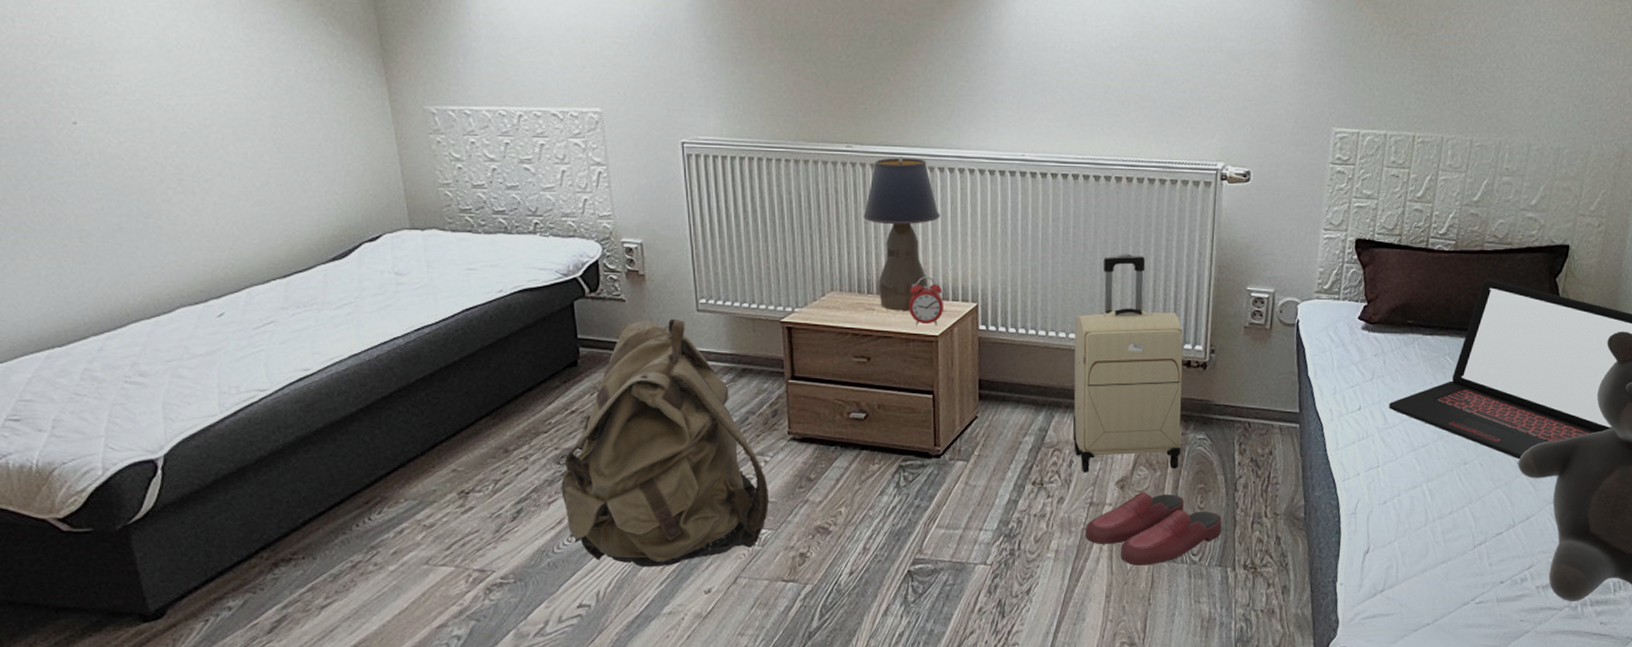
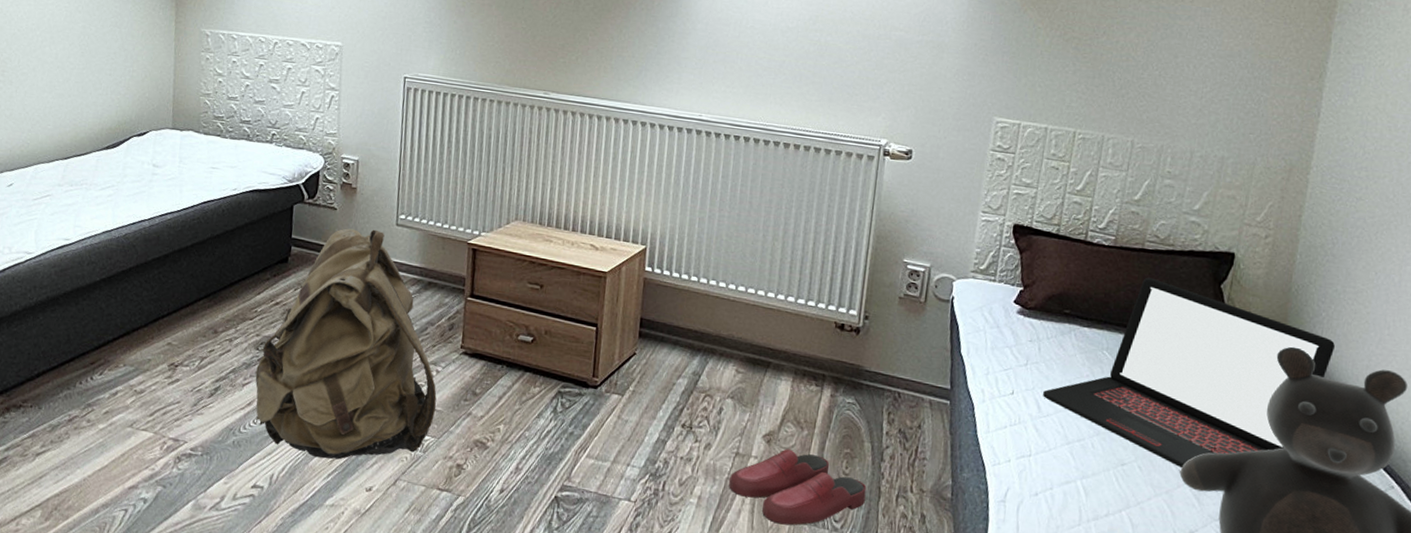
table lamp: present [863,156,940,311] -> none [551,106,620,246]
alarm clock: present [908,276,943,326] -> none [582,215,615,263]
suitcase: present [1072,253,1183,472] -> none [724,214,839,430]

